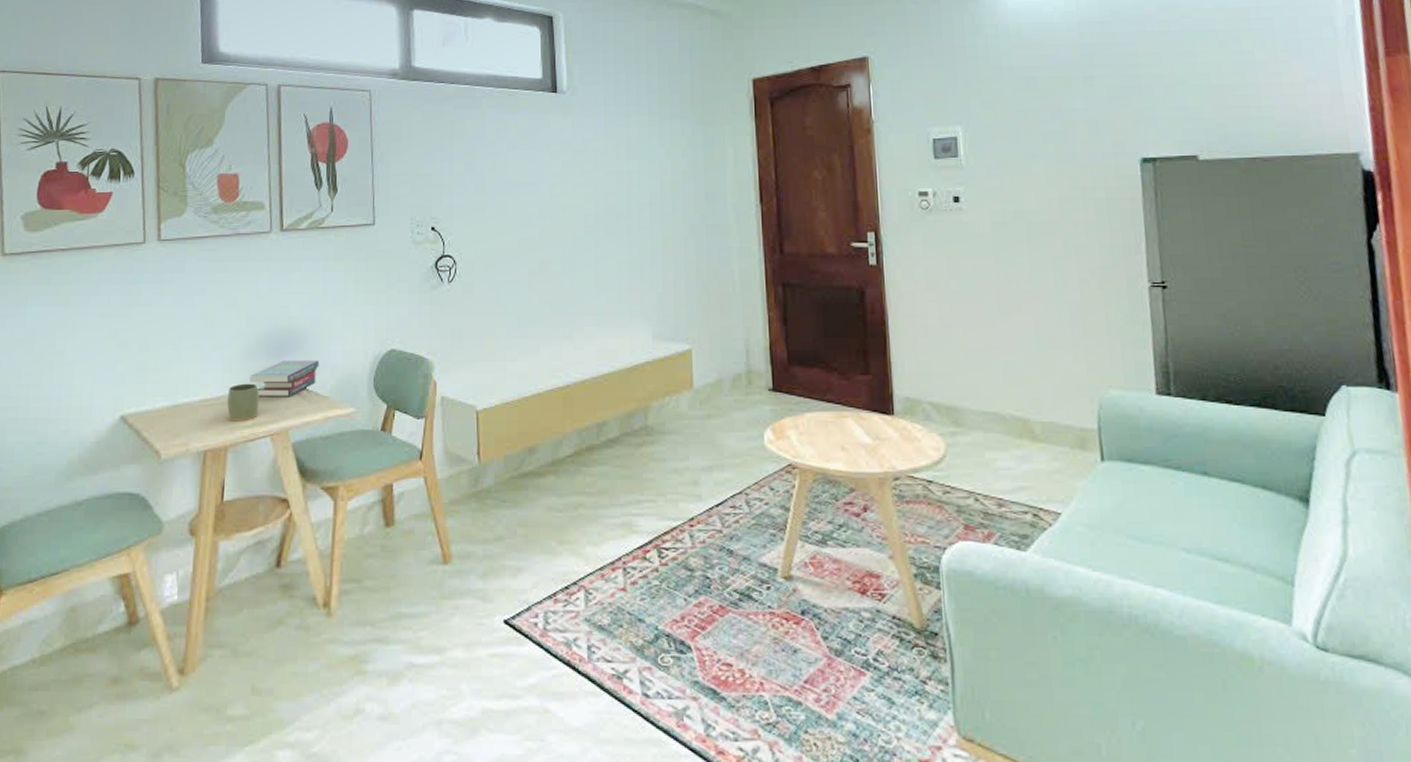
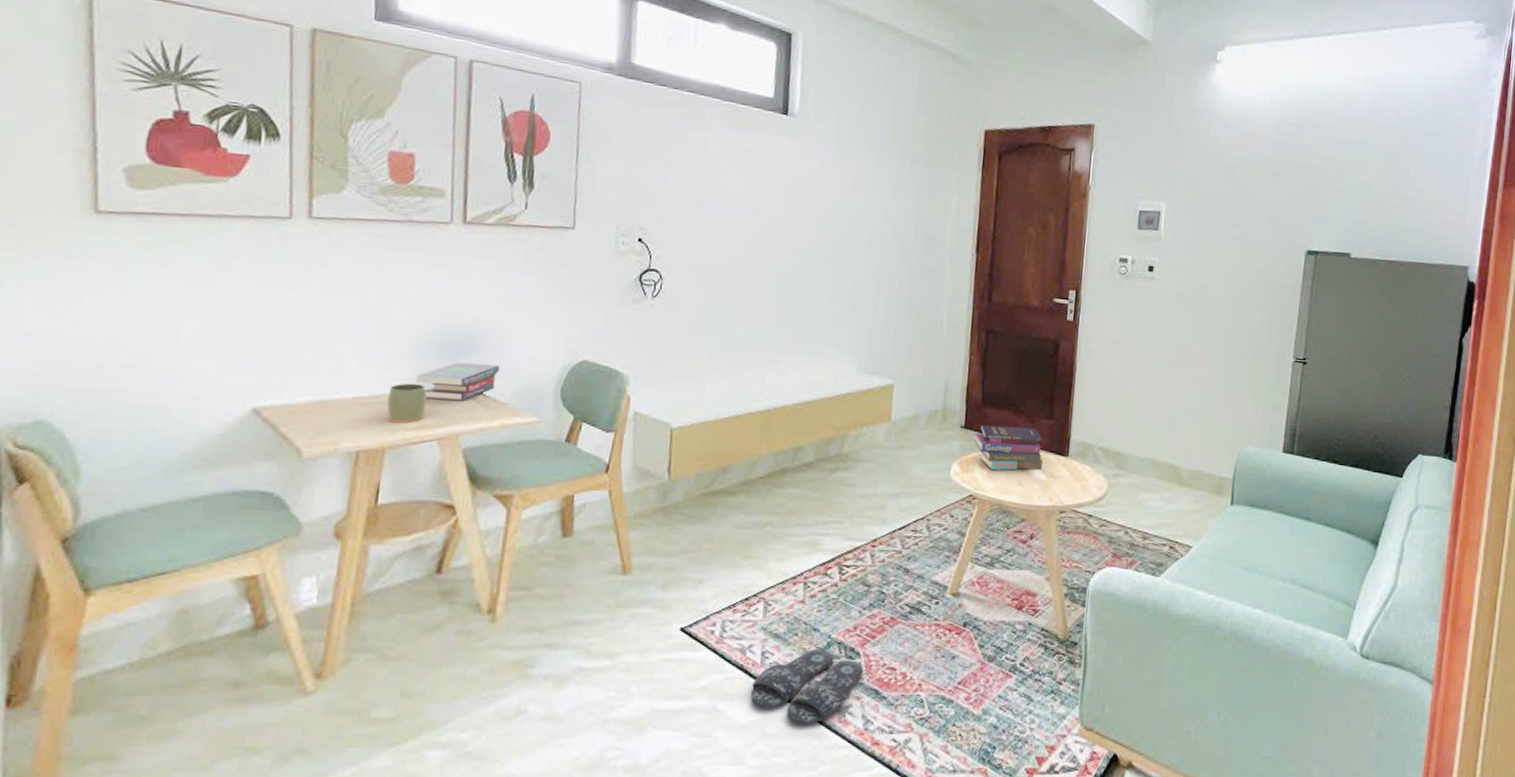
slippers: none [582,643,698,730] -> present [751,649,864,725]
books: none [784,385,865,436] -> present [974,425,1043,471]

